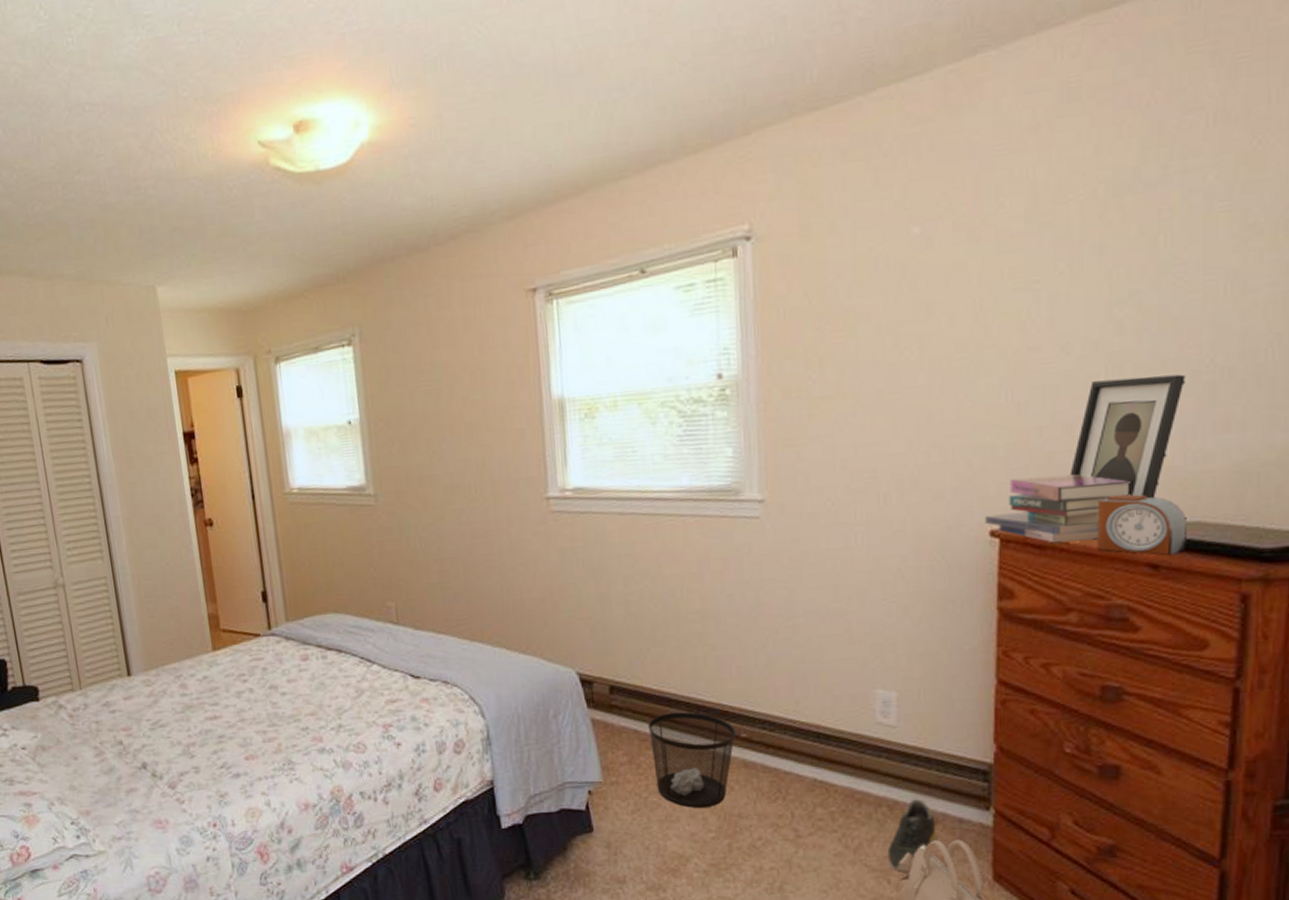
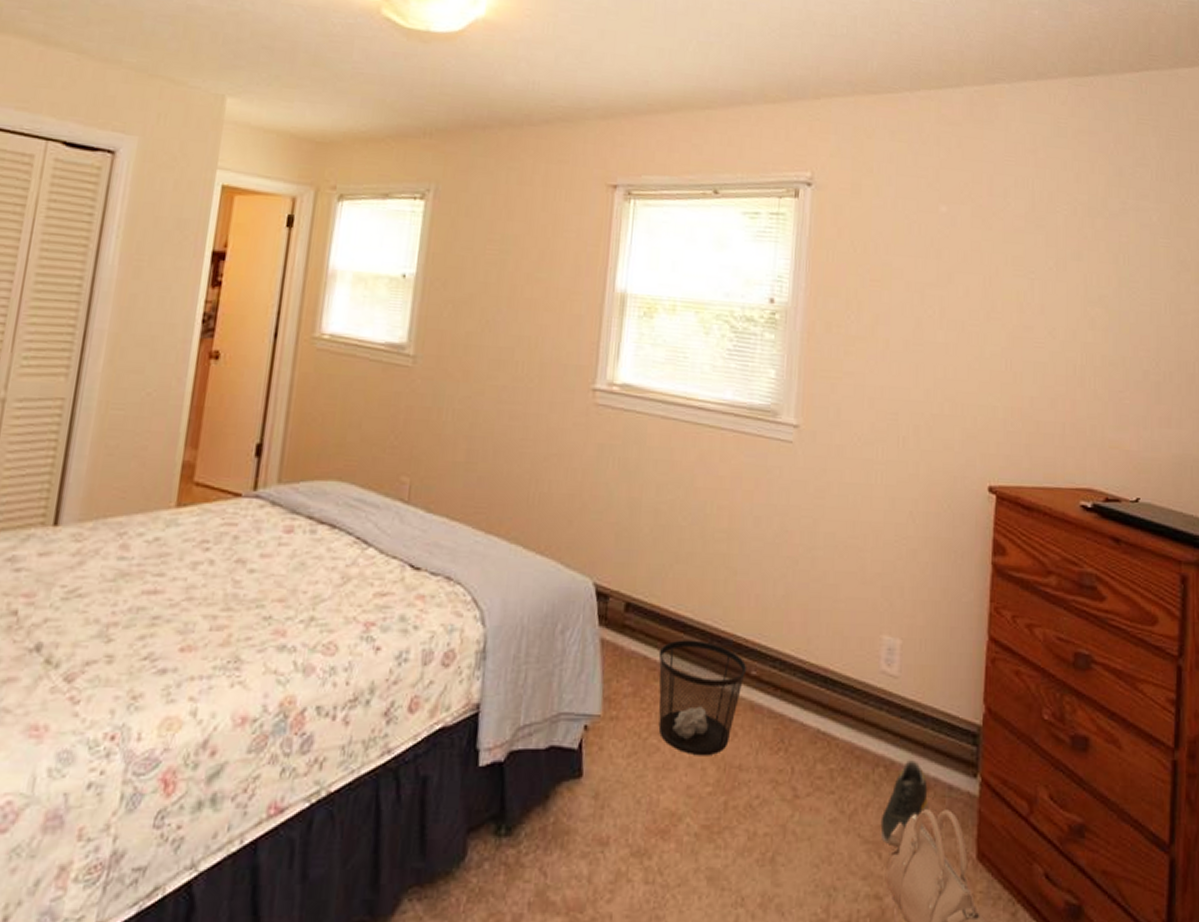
books: present [985,473,1131,543] -> none [985,441,1099,508]
picture frame: present [1070,374,1185,499] -> none [1053,365,1139,477]
alarm clock: present [1097,494,1187,557] -> none [1073,468,1140,532]

